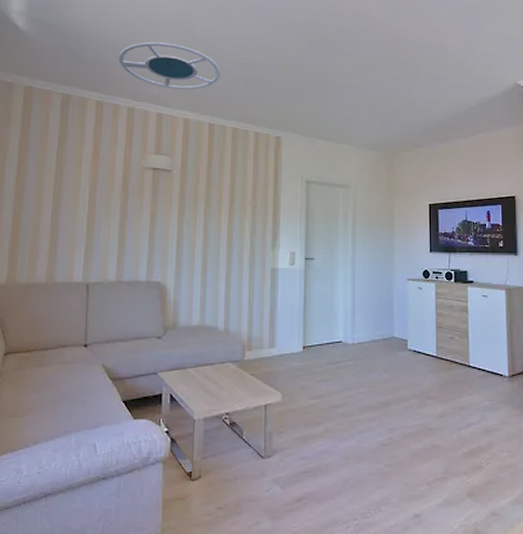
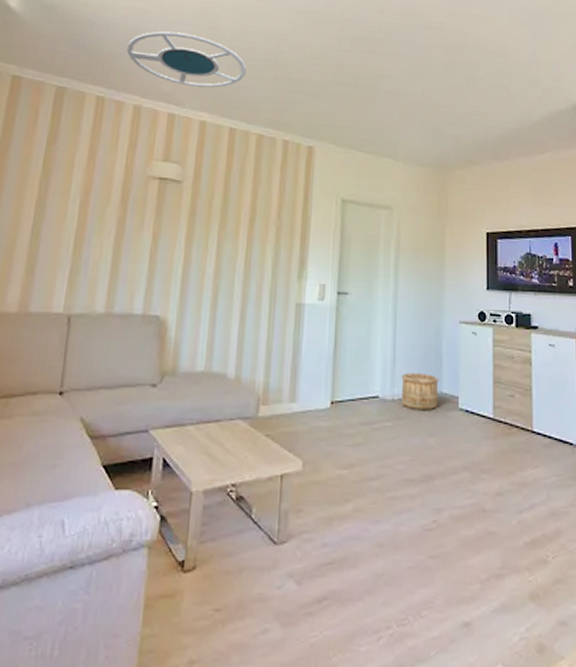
wooden bucket: none [360,322,391,351] -> present [401,373,439,409]

